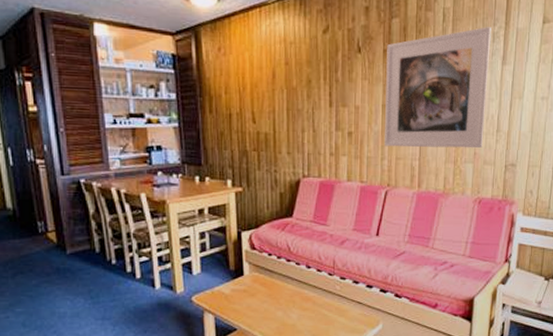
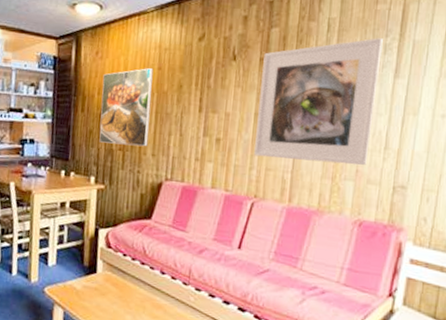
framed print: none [228,64,282,146] -> present [99,68,154,147]

